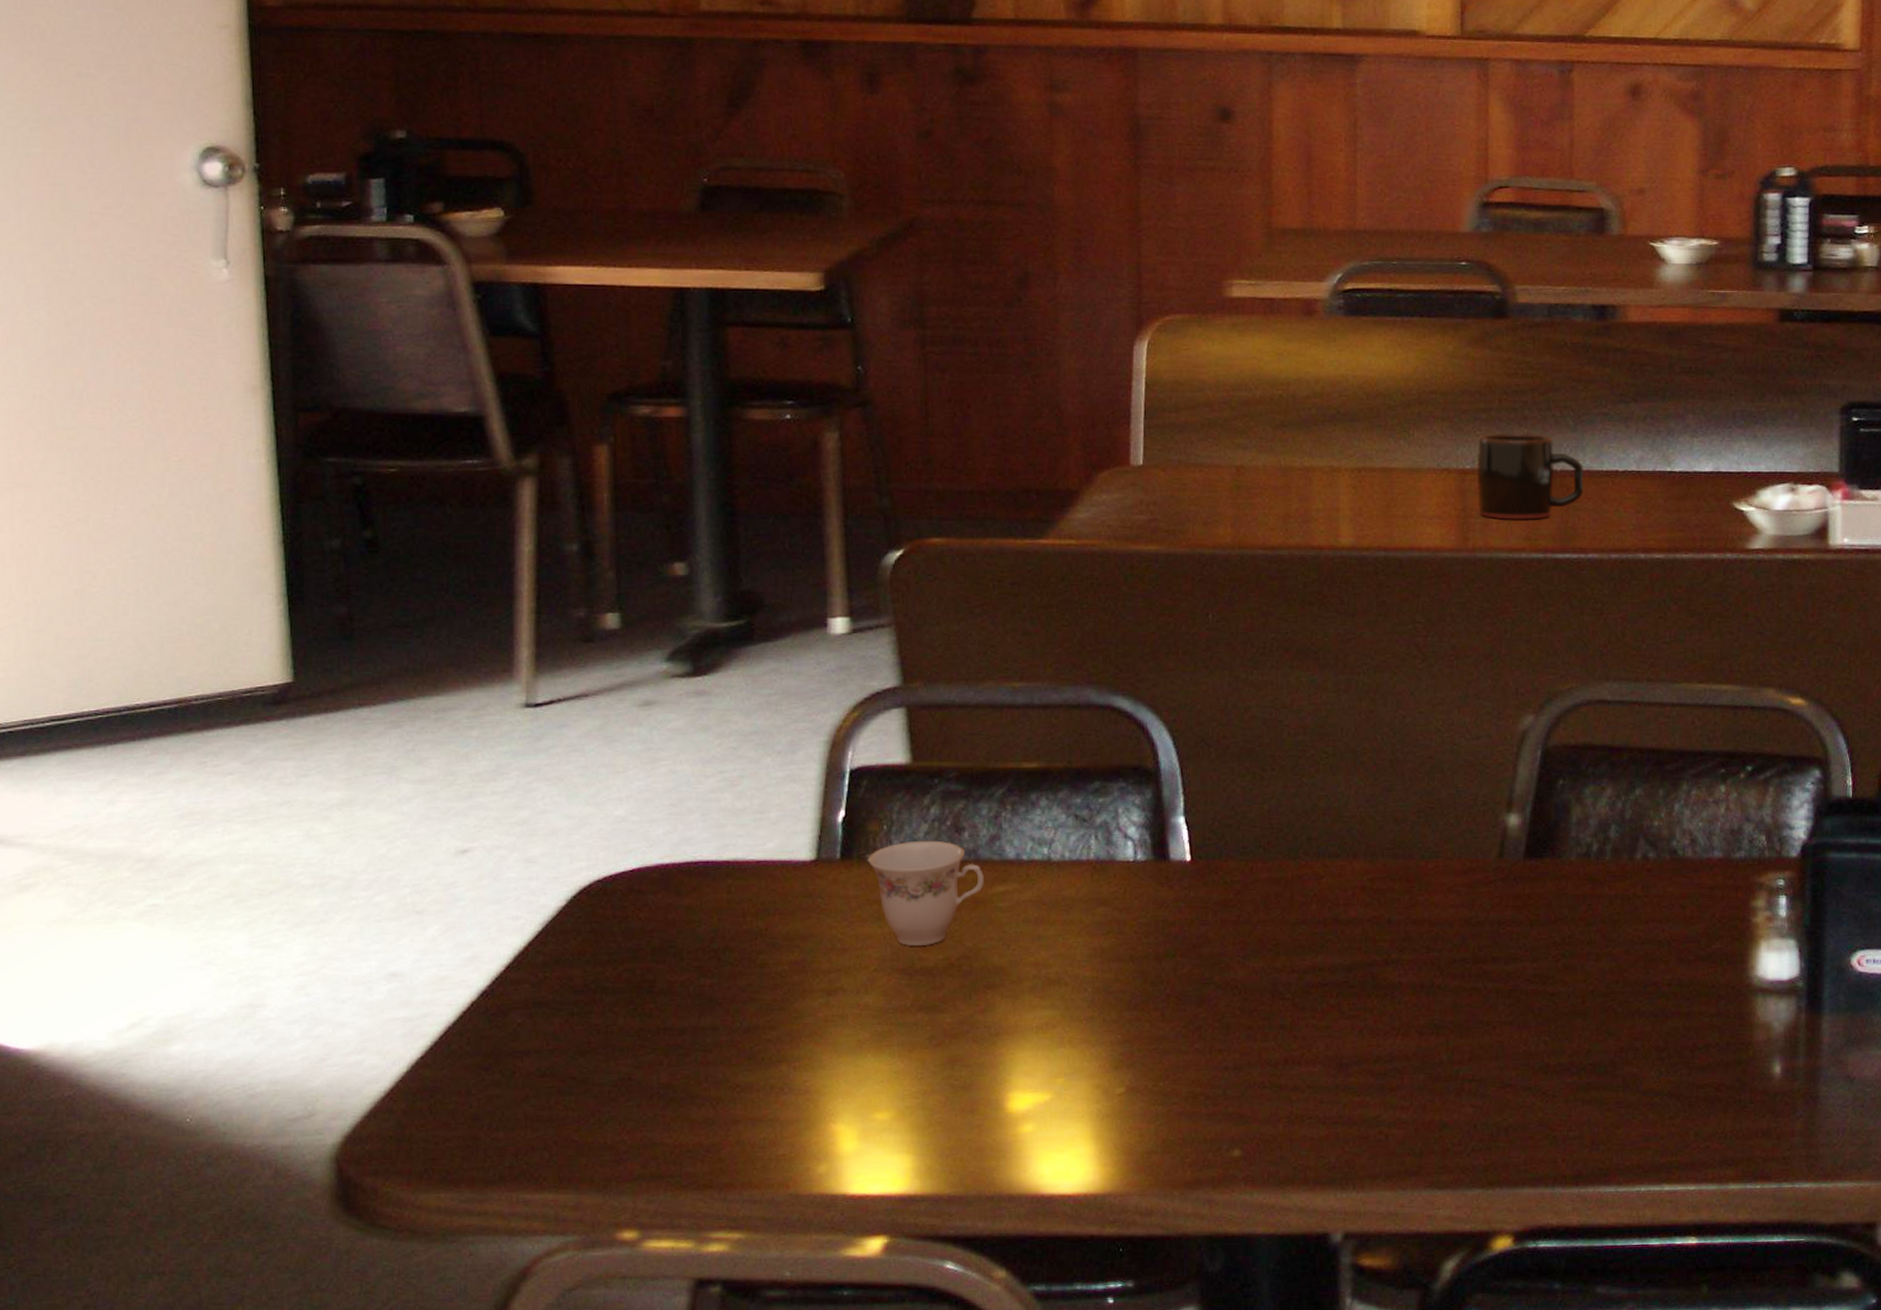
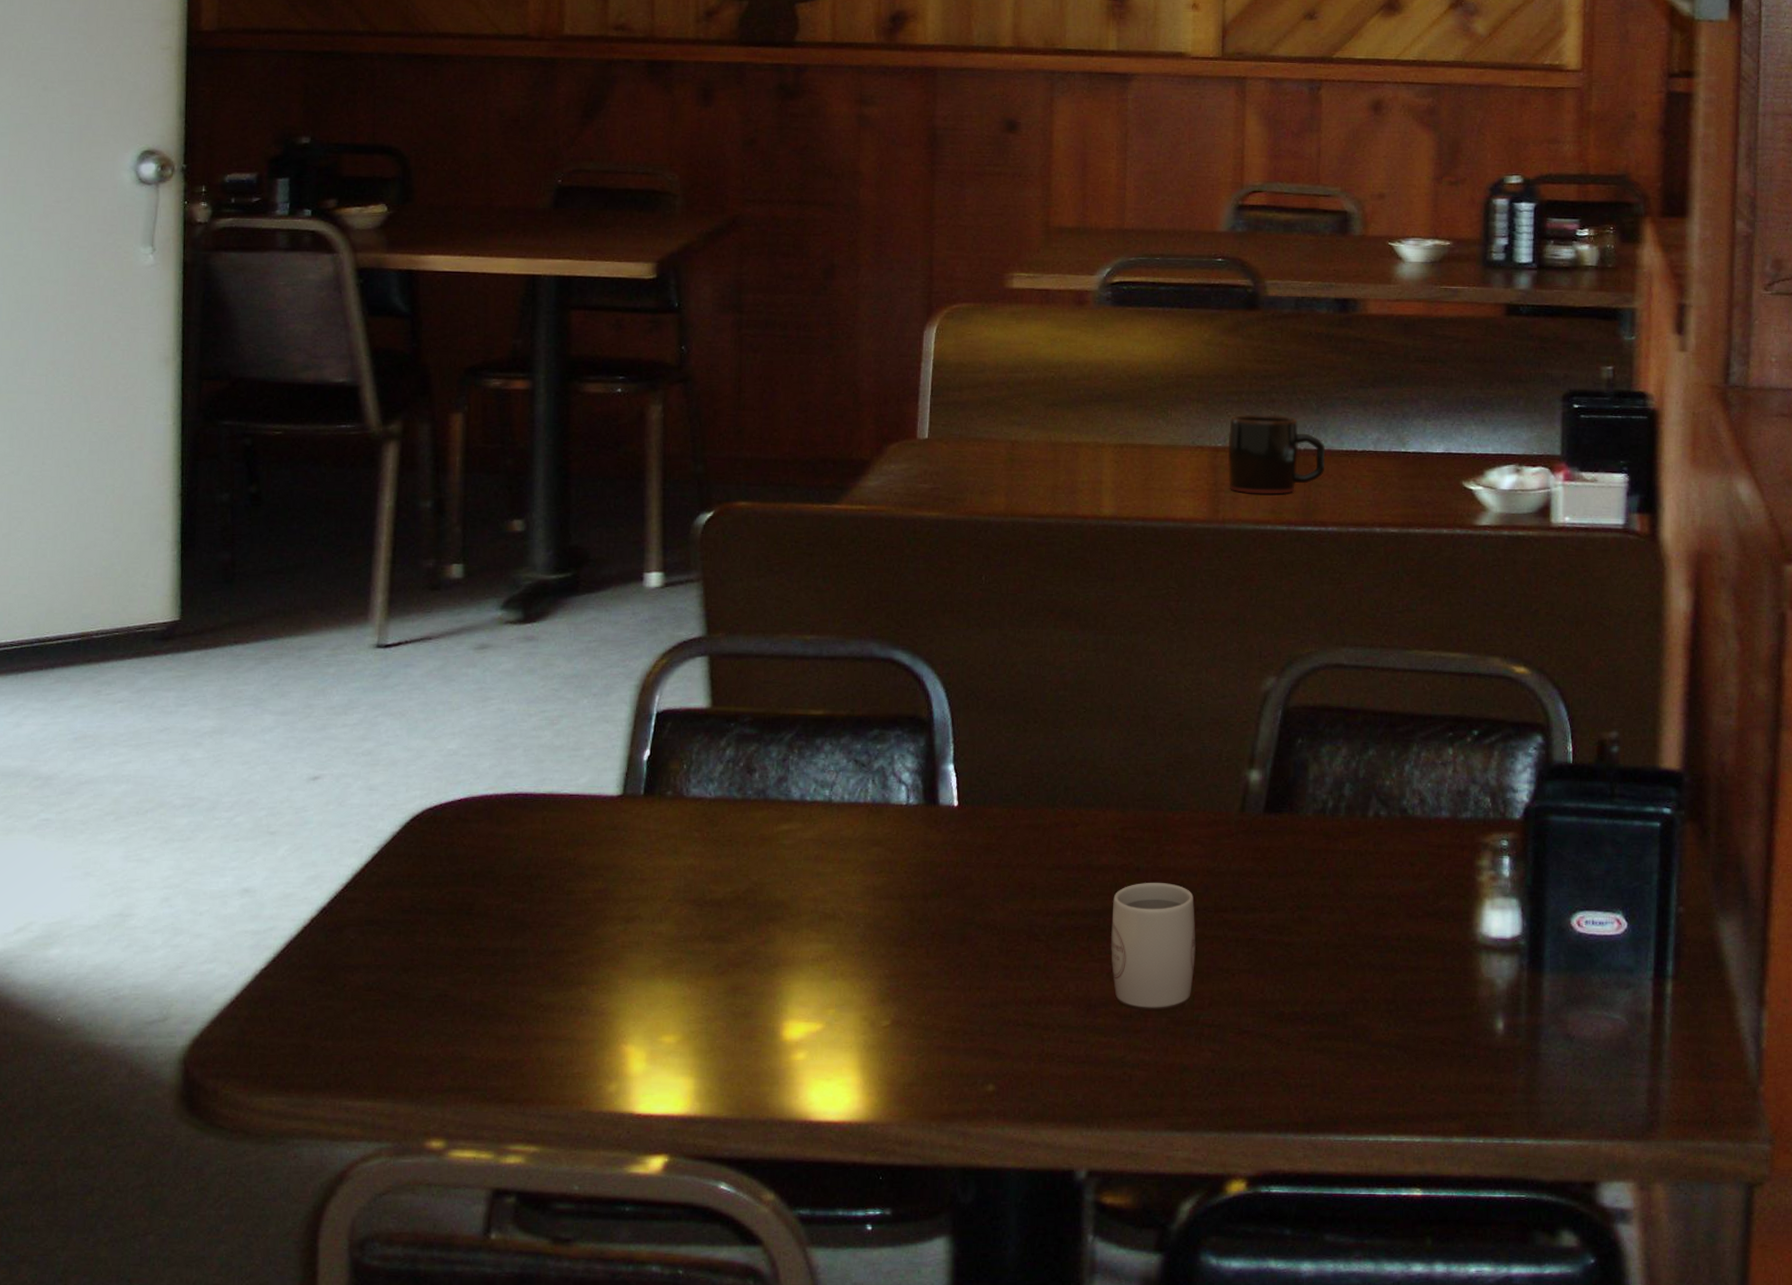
teacup: present [868,840,985,947] -> none [668,780,772,879]
mug: none [1362,934,1453,1067] -> present [1111,882,1196,1010]

